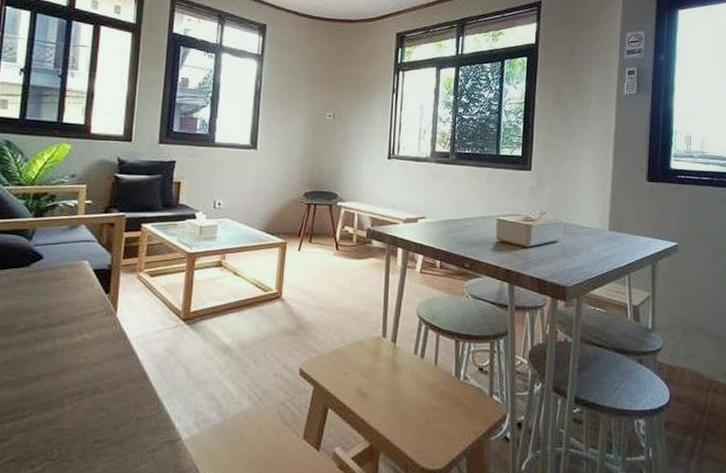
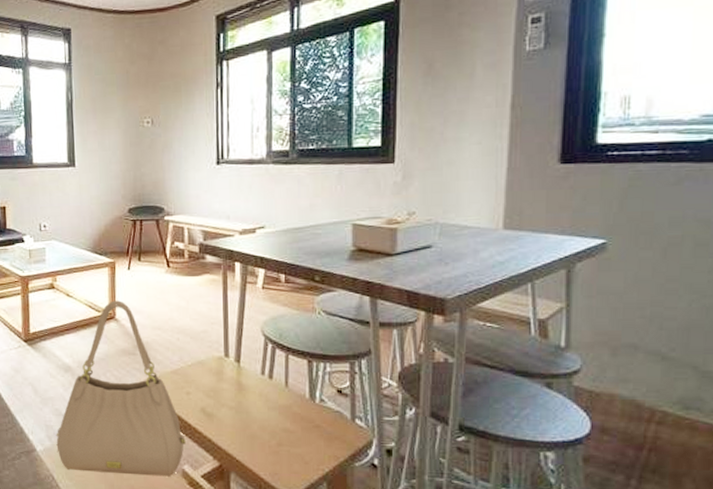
handbag: none [204,280,339,461] -> present [56,300,186,477]

